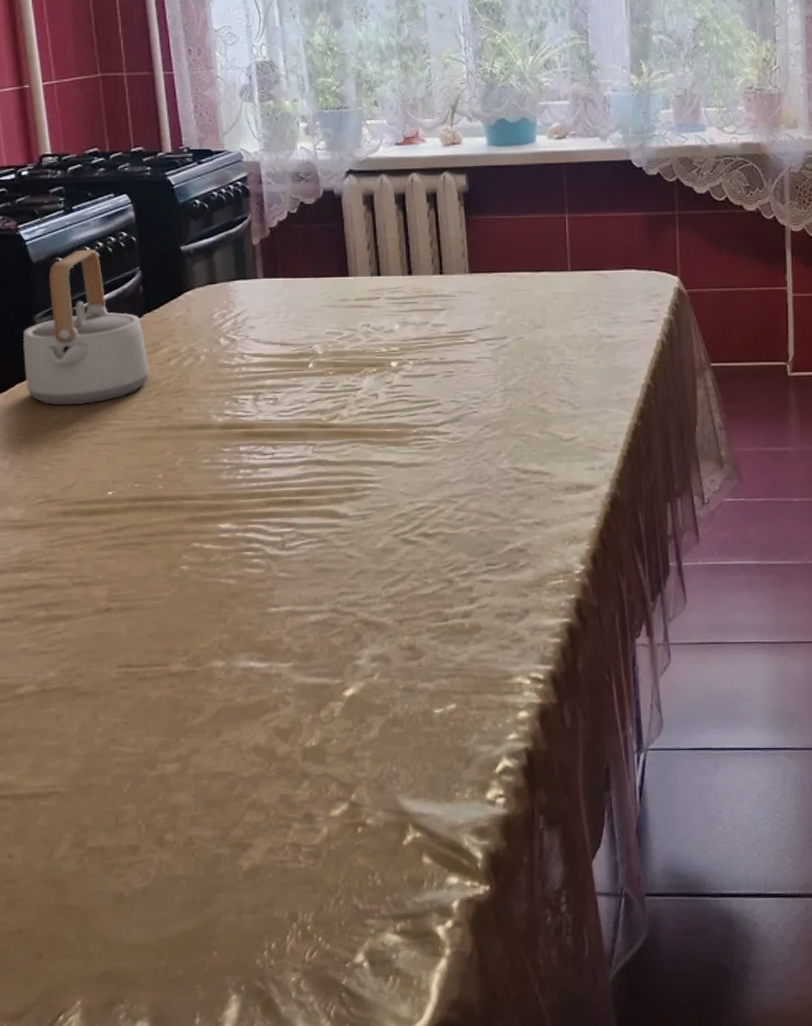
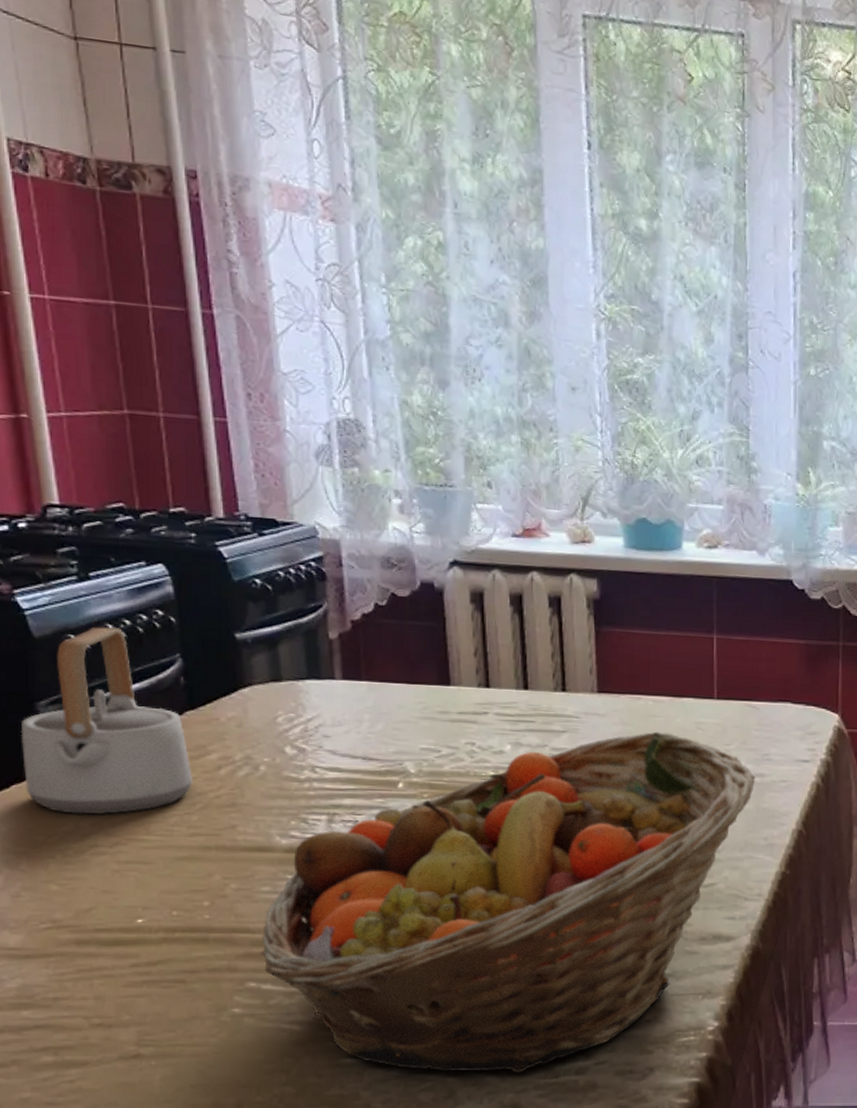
fruit basket: none [203,303,608,618] -> present [261,731,756,1073]

